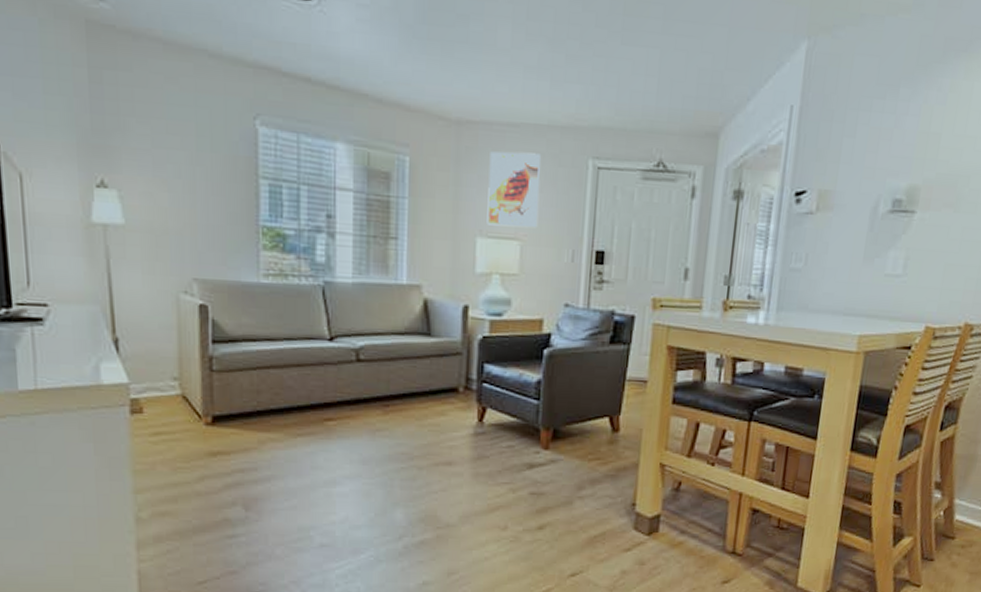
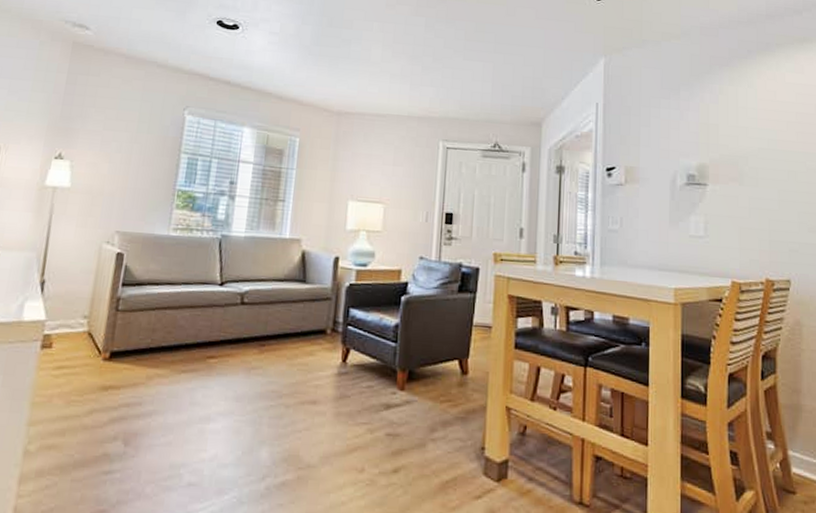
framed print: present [487,151,540,229] -> none [357,135,402,194]

